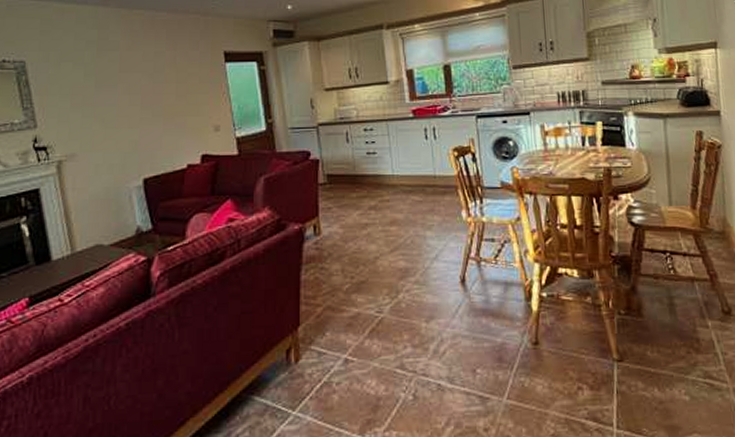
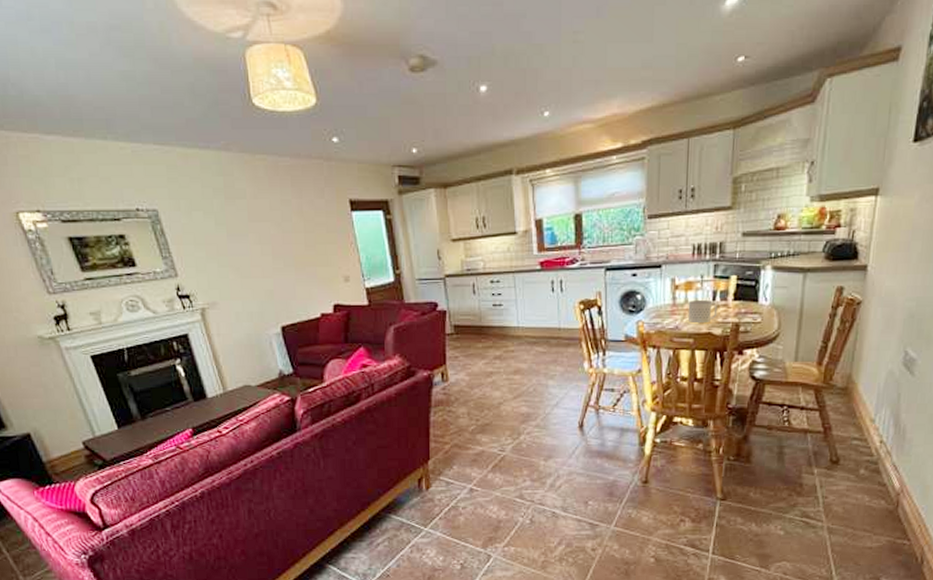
mug: none [559,146,589,169] -> present [687,300,718,324]

